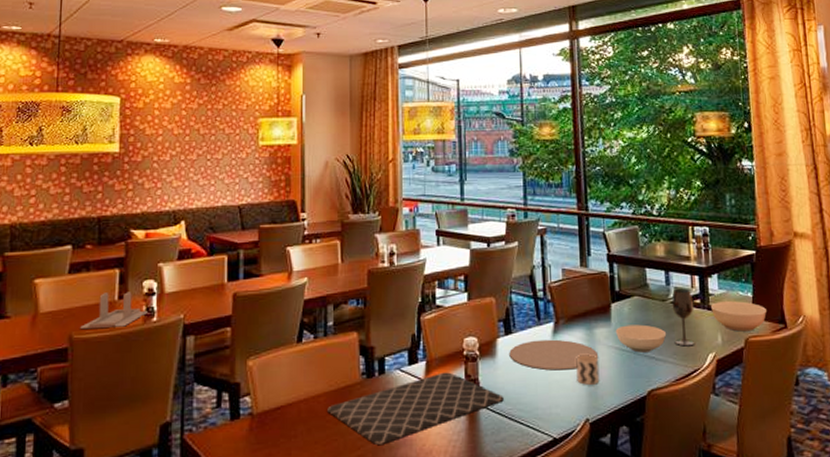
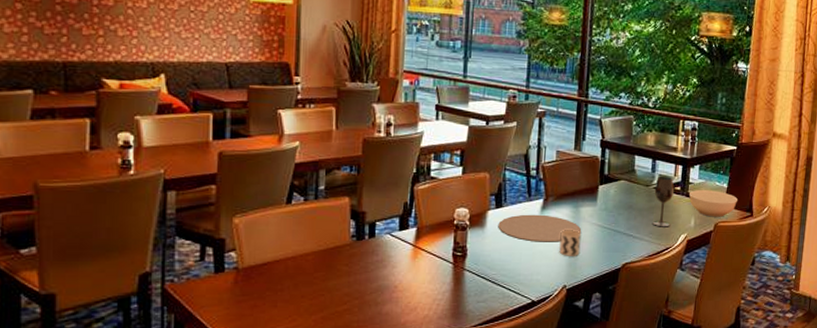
napkin holder: present [80,292,148,330] -> none [47,142,123,179]
placemat: present [328,372,504,445] -> none [315,239,489,300]
bowl: present [615,324,667,353] -> none [599,205,646,231]

